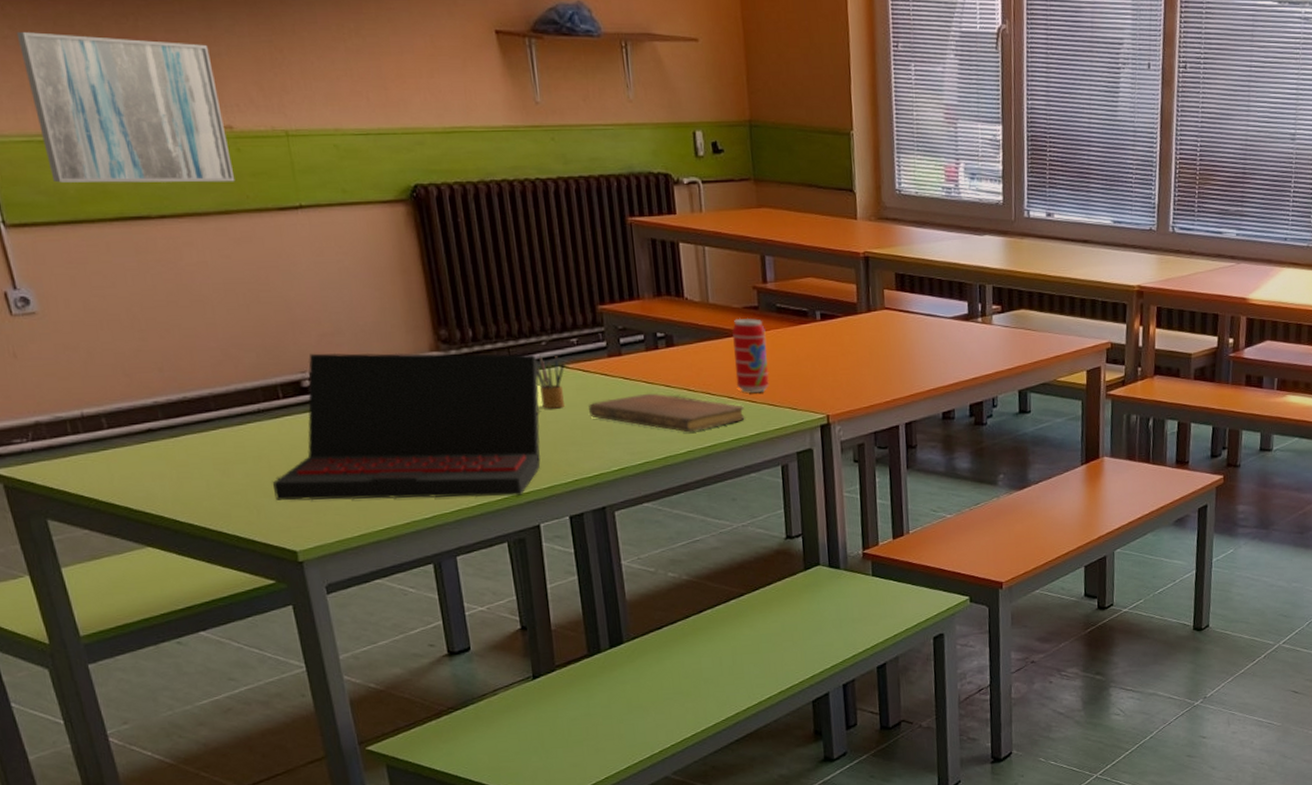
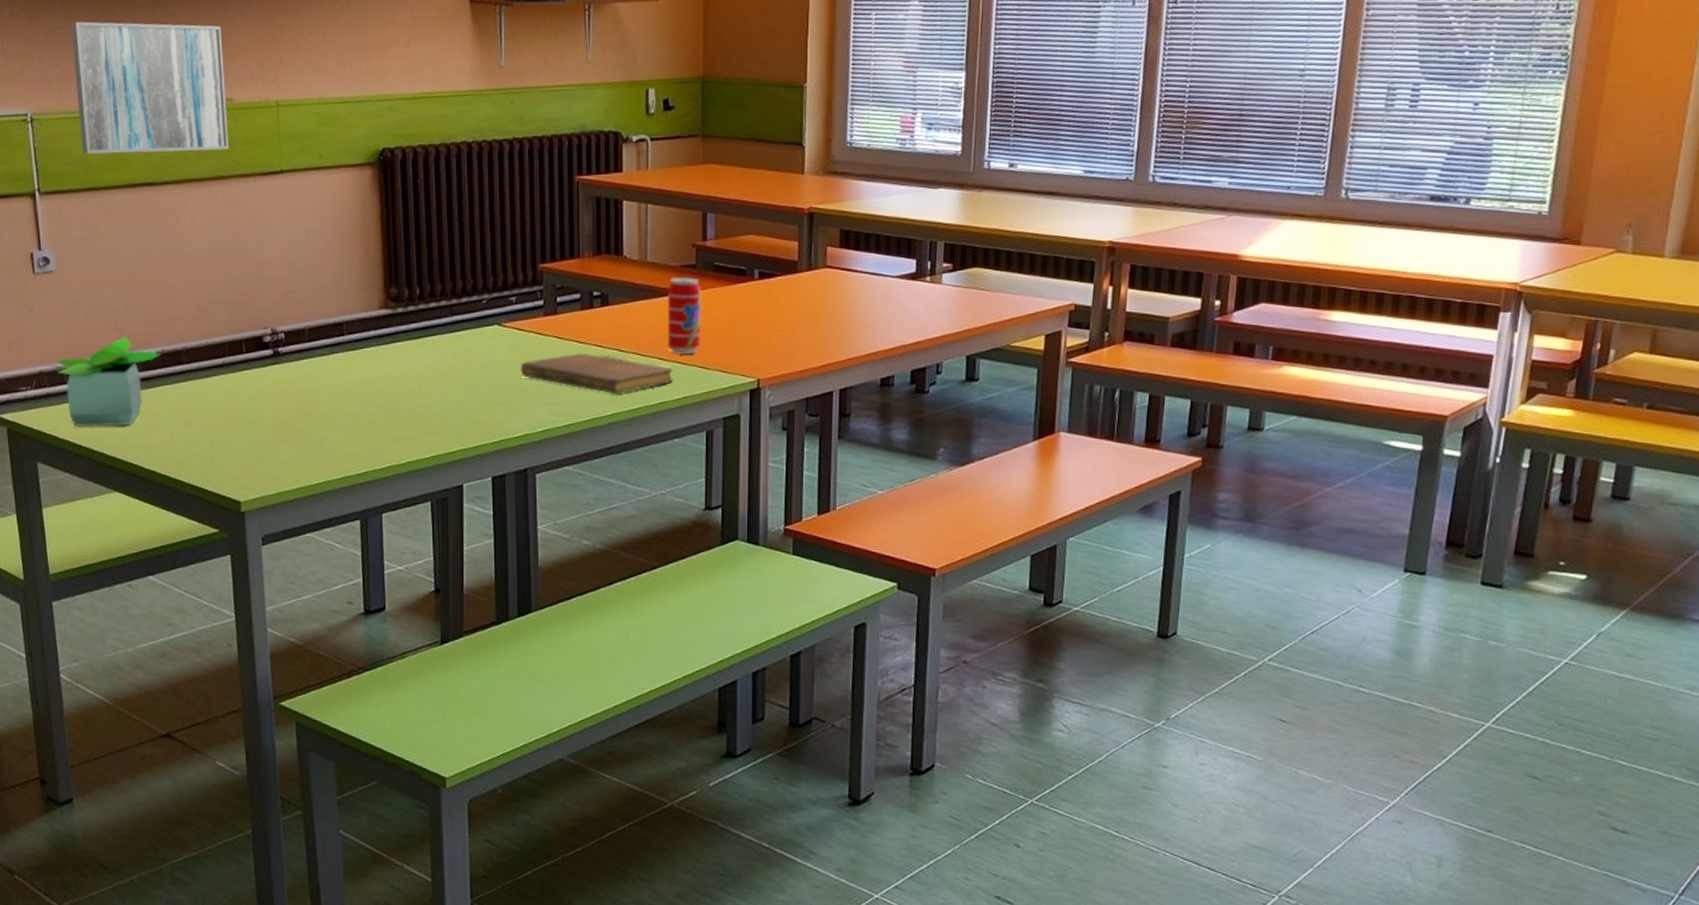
potted plant: none [56,383,183,481] -> present [57,337,161,427]
laptop: present [273,352,541,501] -> none [228,309,478,455]
pencil box: present [536,355,565,409] -> none [474,313,502,368]

